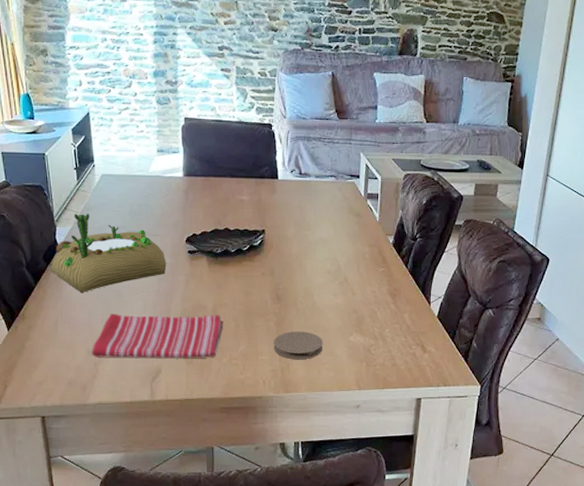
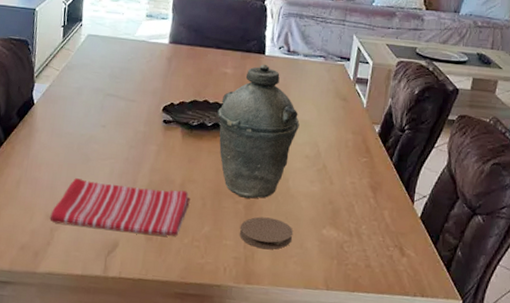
succulent planter: present [49,214,167,293] -> none [21,71,140,154]
kettle: none [239,188,318,317] -> present [217,64,300,199]

